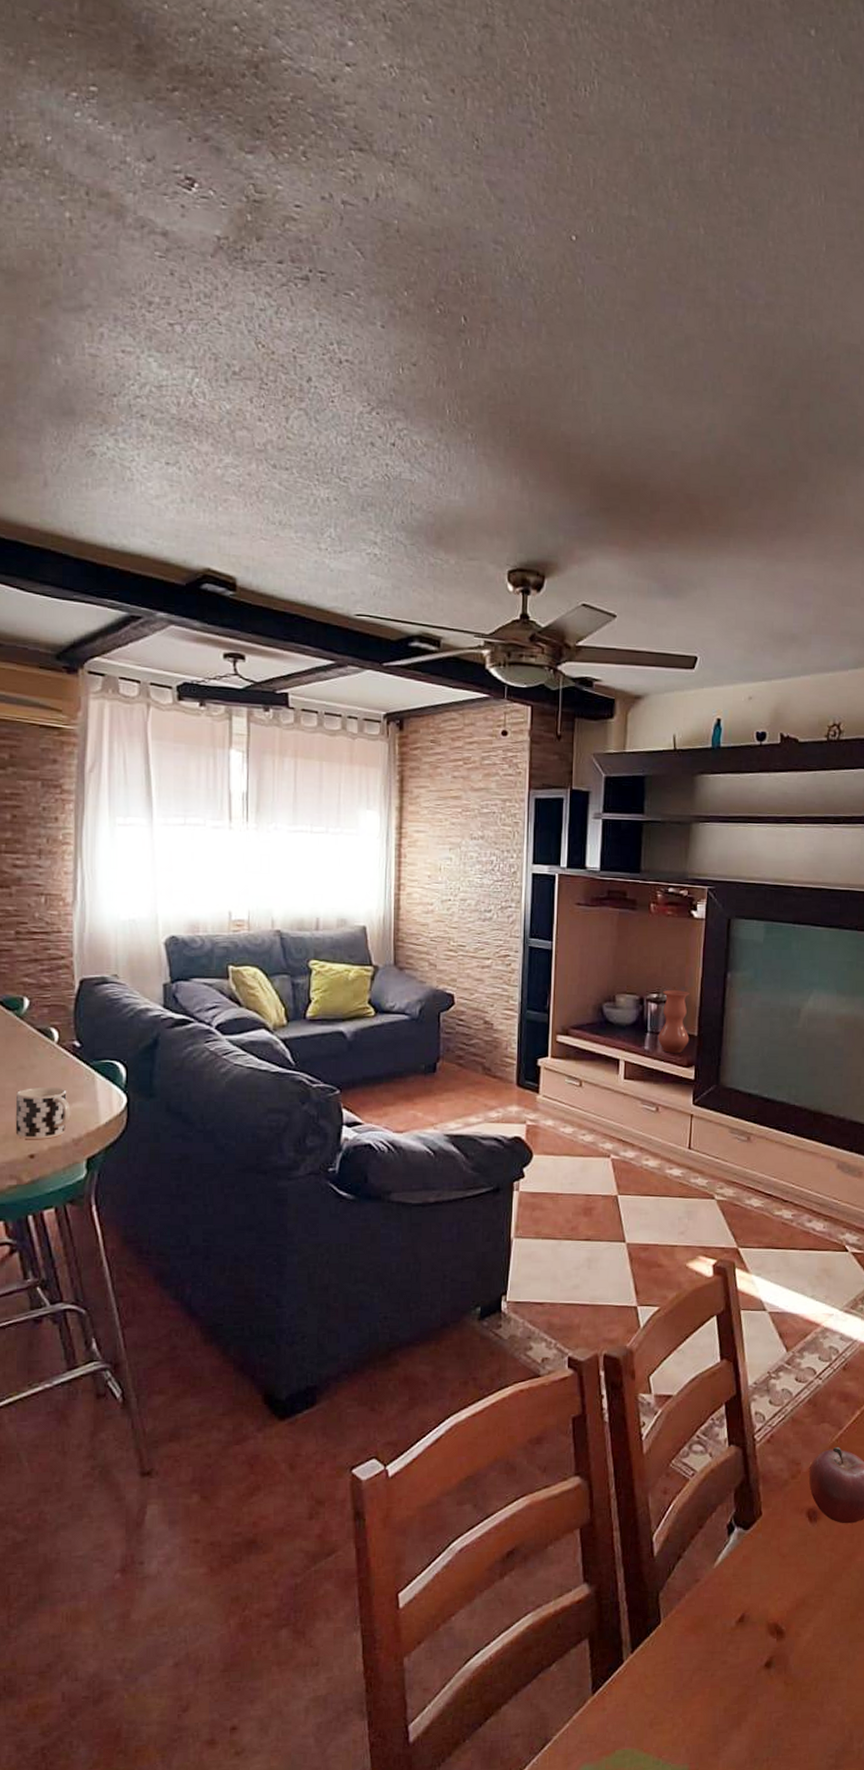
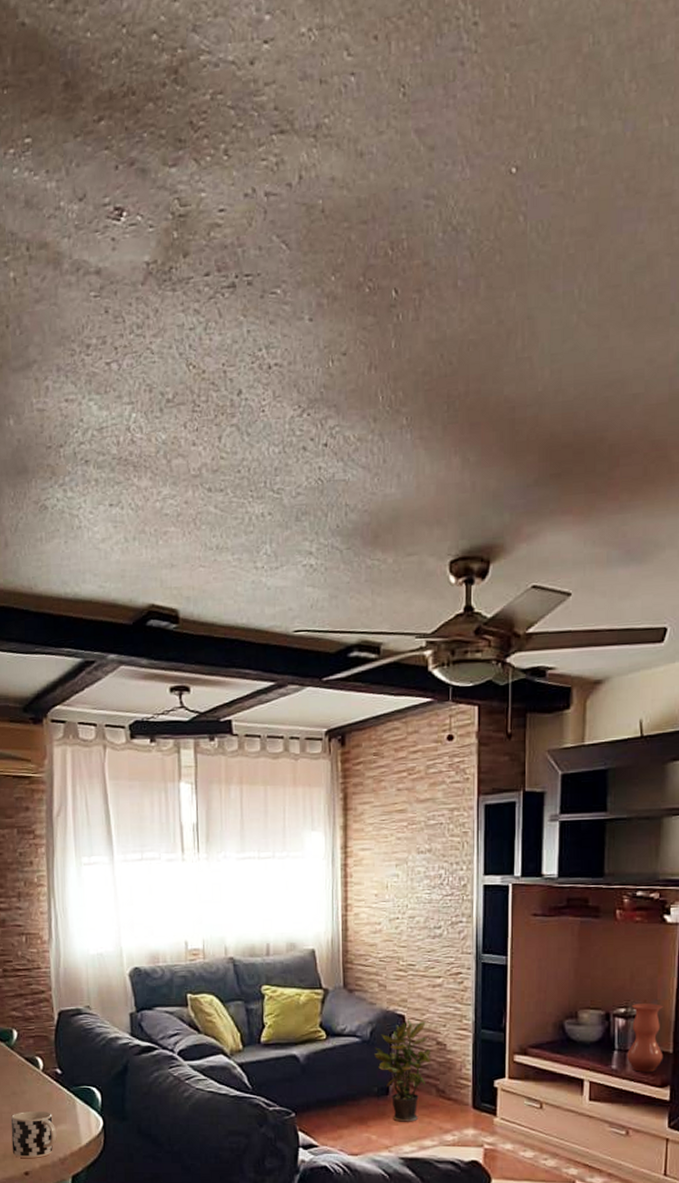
potted plant: none [423,997,479,1101] -> present [374,1018,431,1123]

